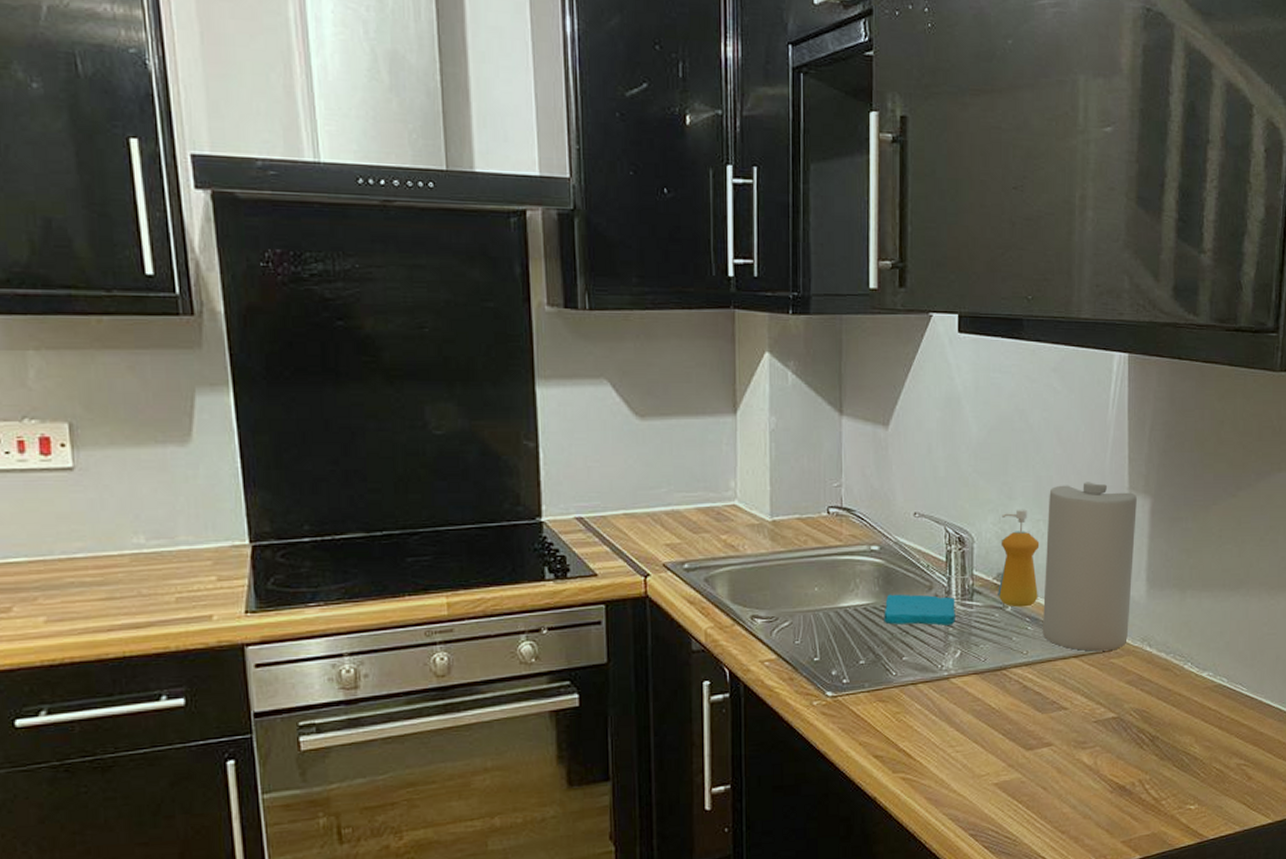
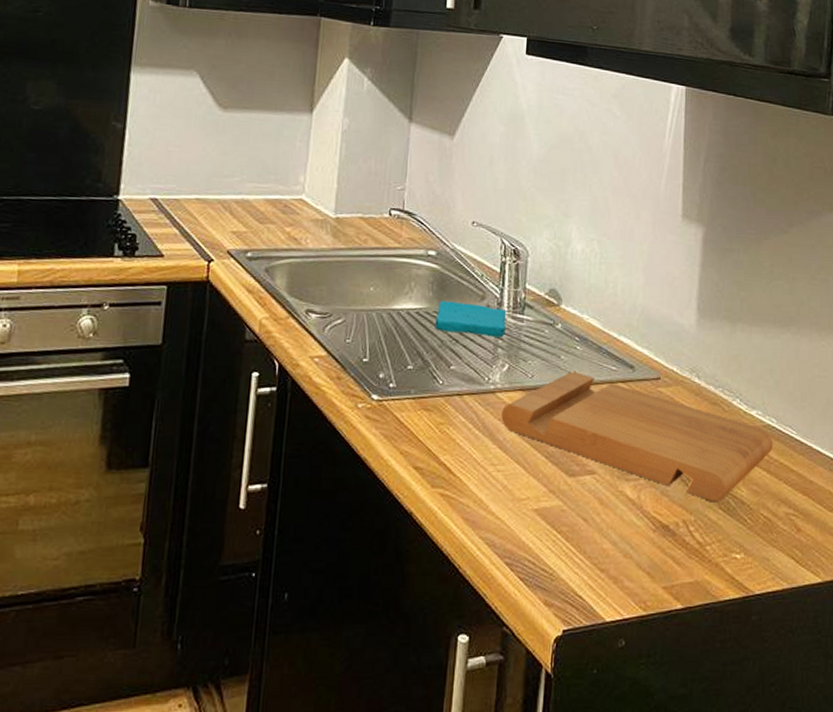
cutting board: none [957,652,1225,761] -> present [501,372,774,502]
soap dispenser: present [998,509,1040,608] -> none [549,227,593,326]
paper towel holder: present [1043,482,1137,652] -> none [591,206,690,379]

